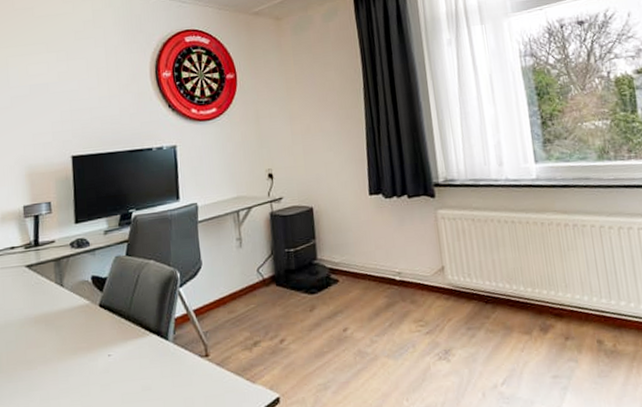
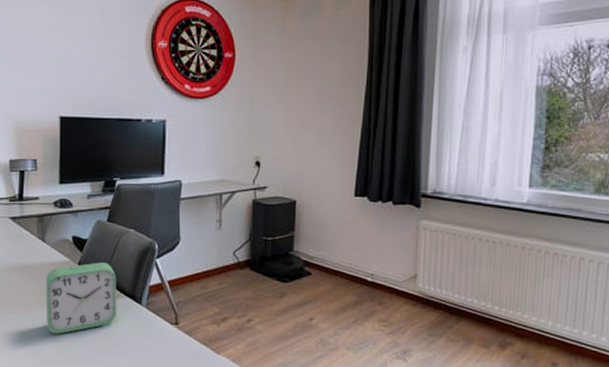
alarm clock: none [66,299,144,387] -> present [45,262,117,334]

